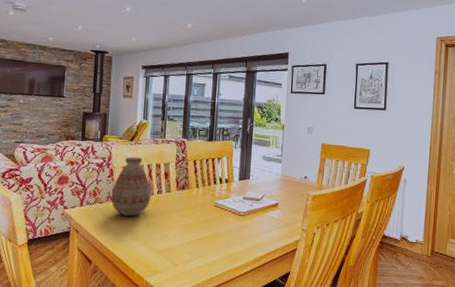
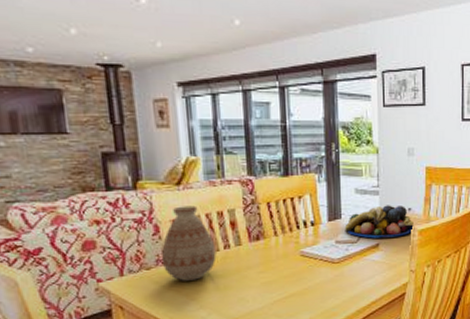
fruit bowl: none [251,172,309,200] -> present [345,205,415,239]

